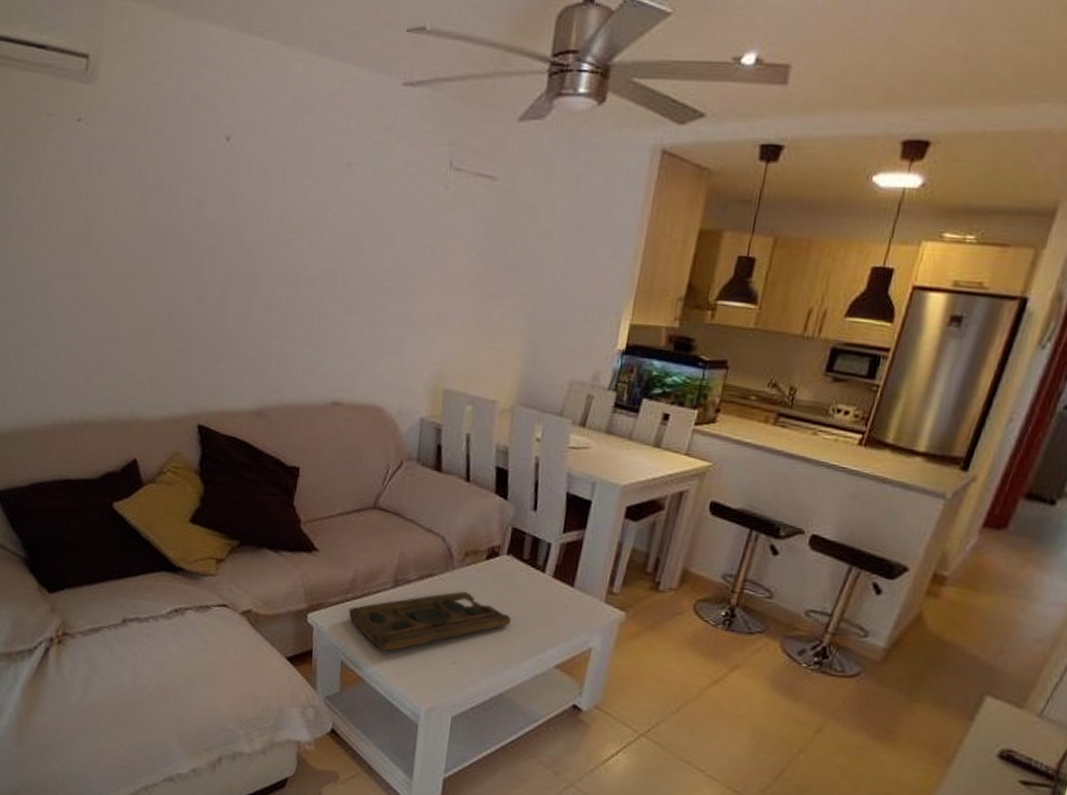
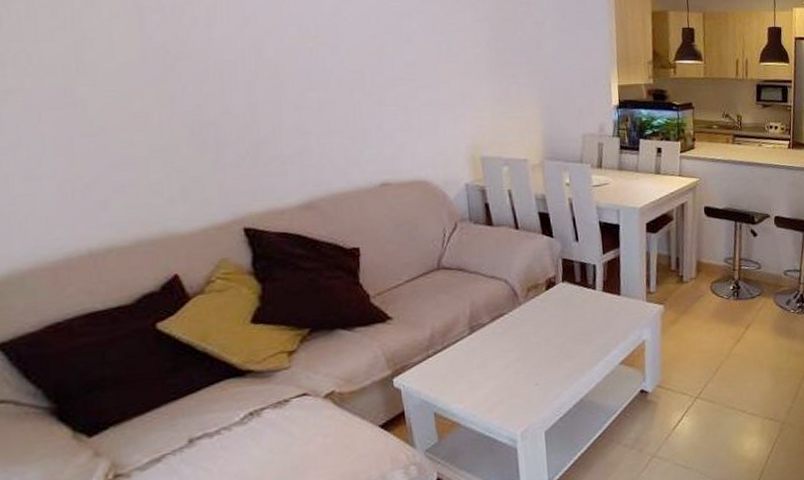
decorative tray: present [349,591,511,652] -> none [433,321,577,394]

